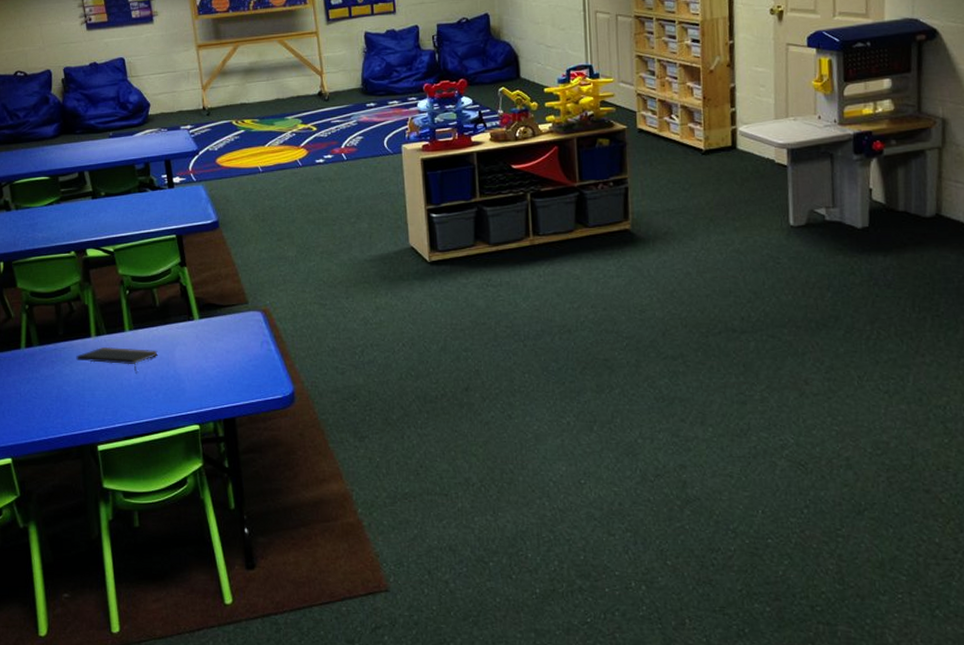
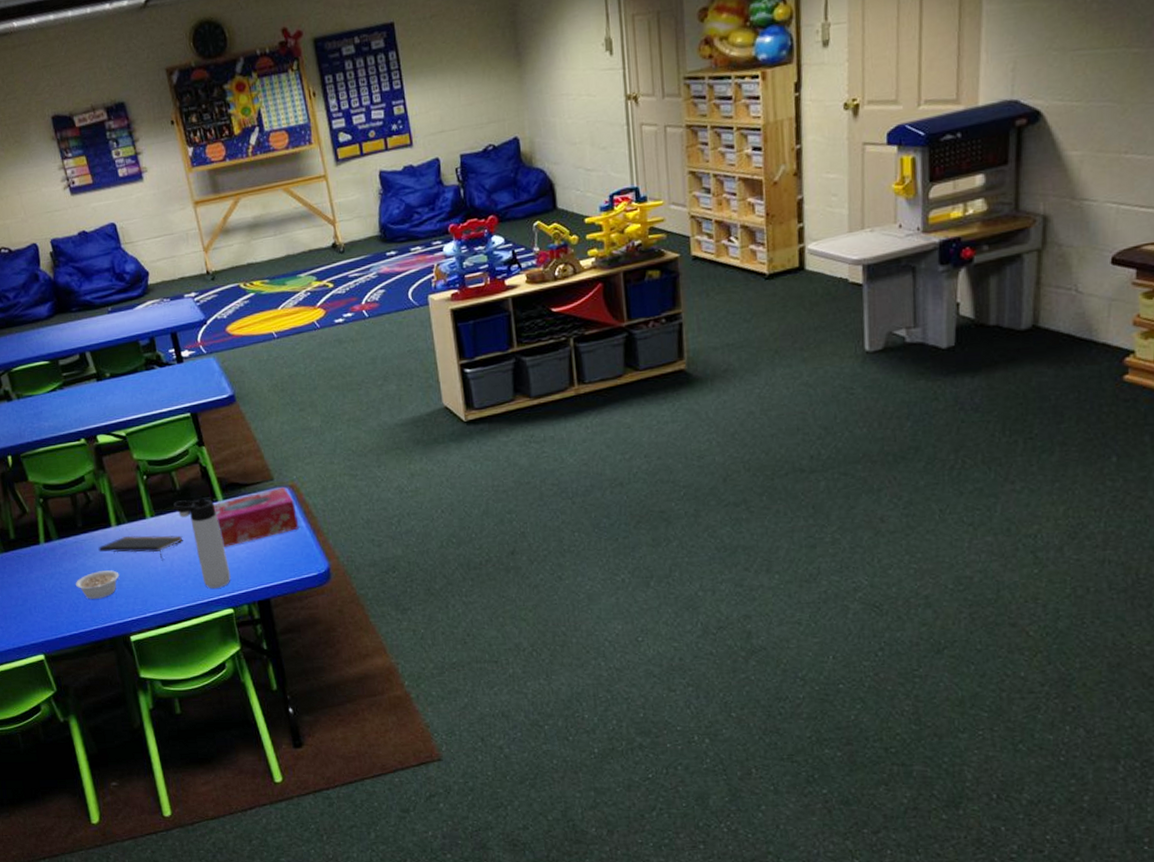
legume: none [50,379,94,406] -> present [75,570,120,599]
thermos bottle: none [152,315,200,404] -> present [173,498,231,589]
tissue box: none [189,311,269,364] -> present [213,487,299,547]

